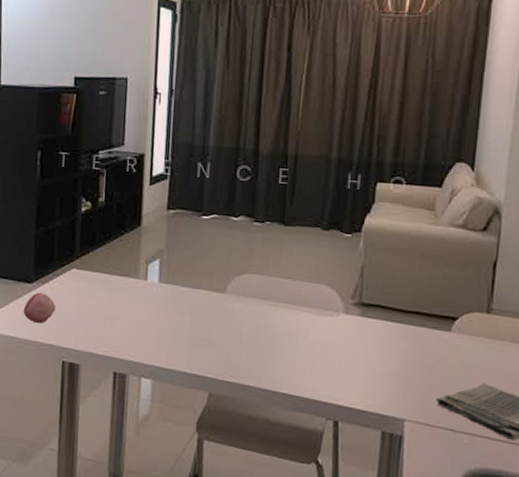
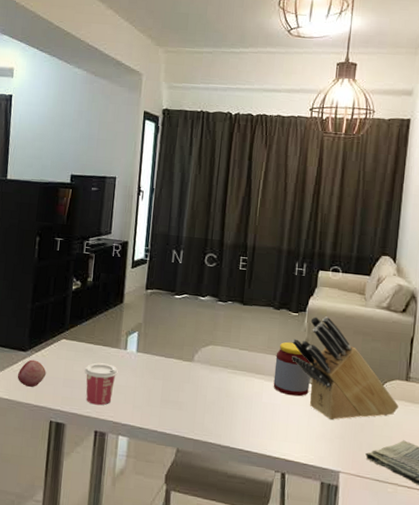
cup: none [99,295,138,344] -> present [84,362,118,406]
jar: none [322,268,369,333] -> present [273,341,311,397]
knife block: none [344,237,478,361] -> present [292,316,399,421]

